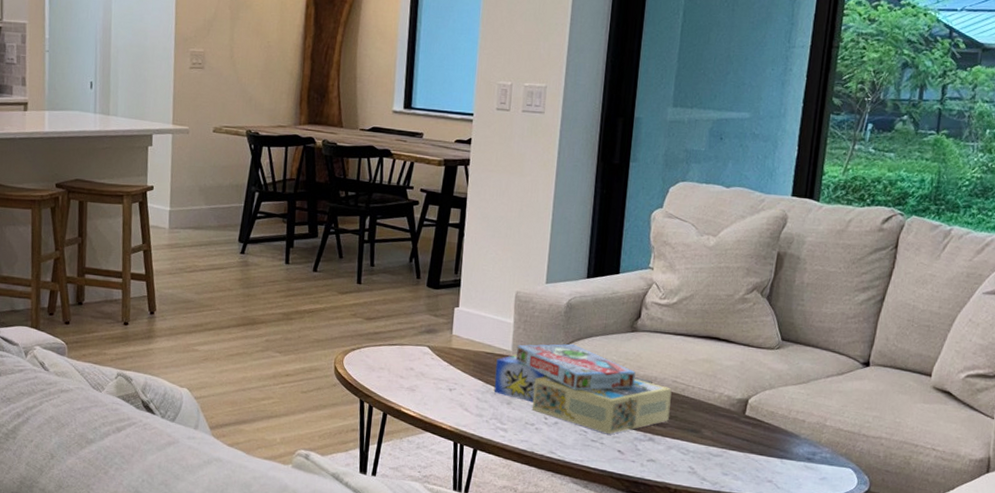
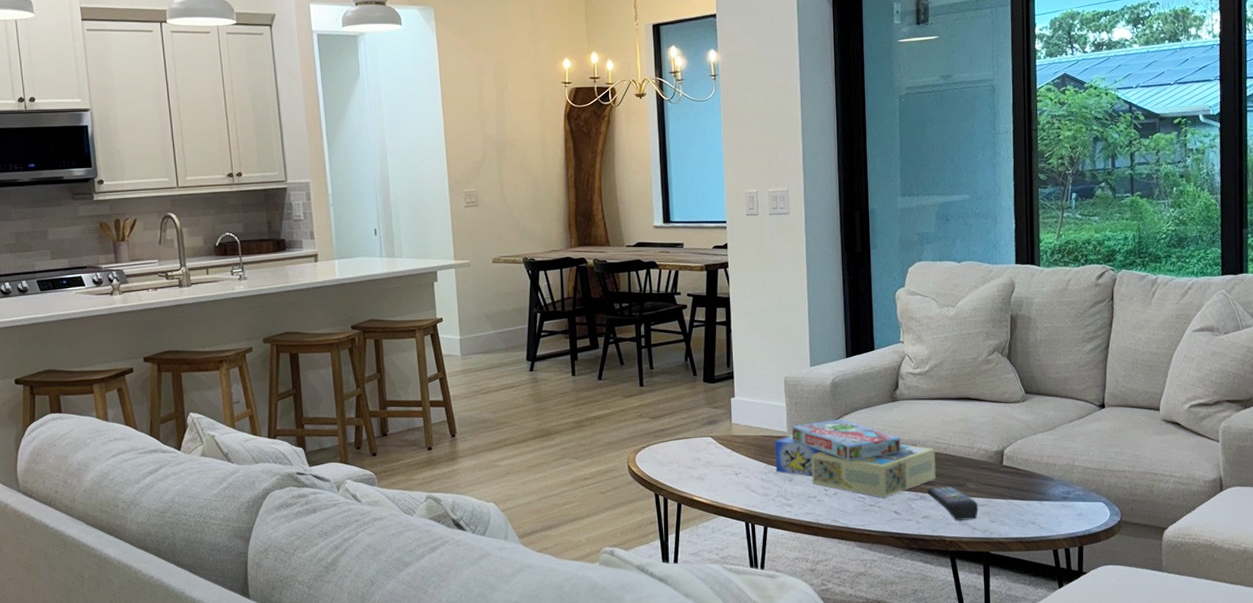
remote control: none [656,429,712,470] -> present [927,486,978,520]

